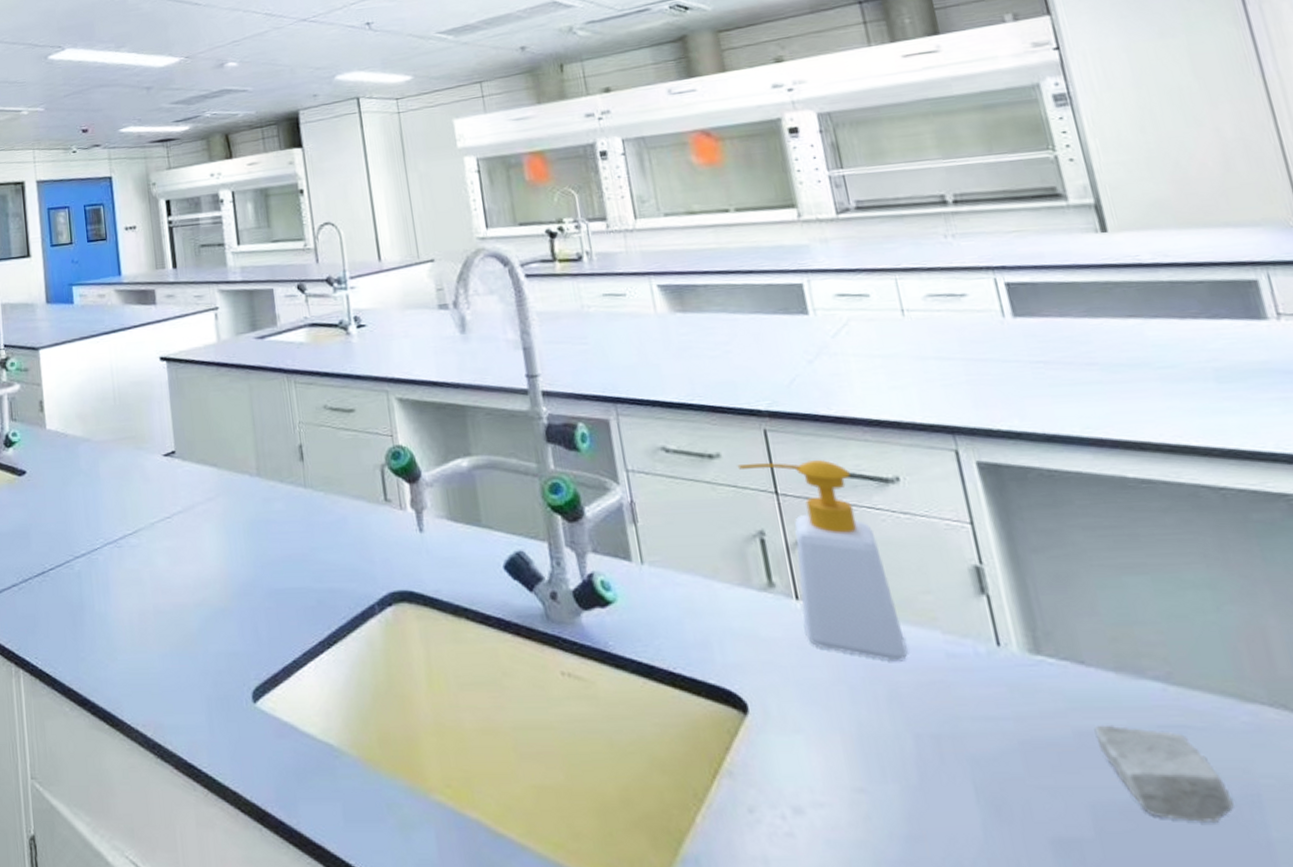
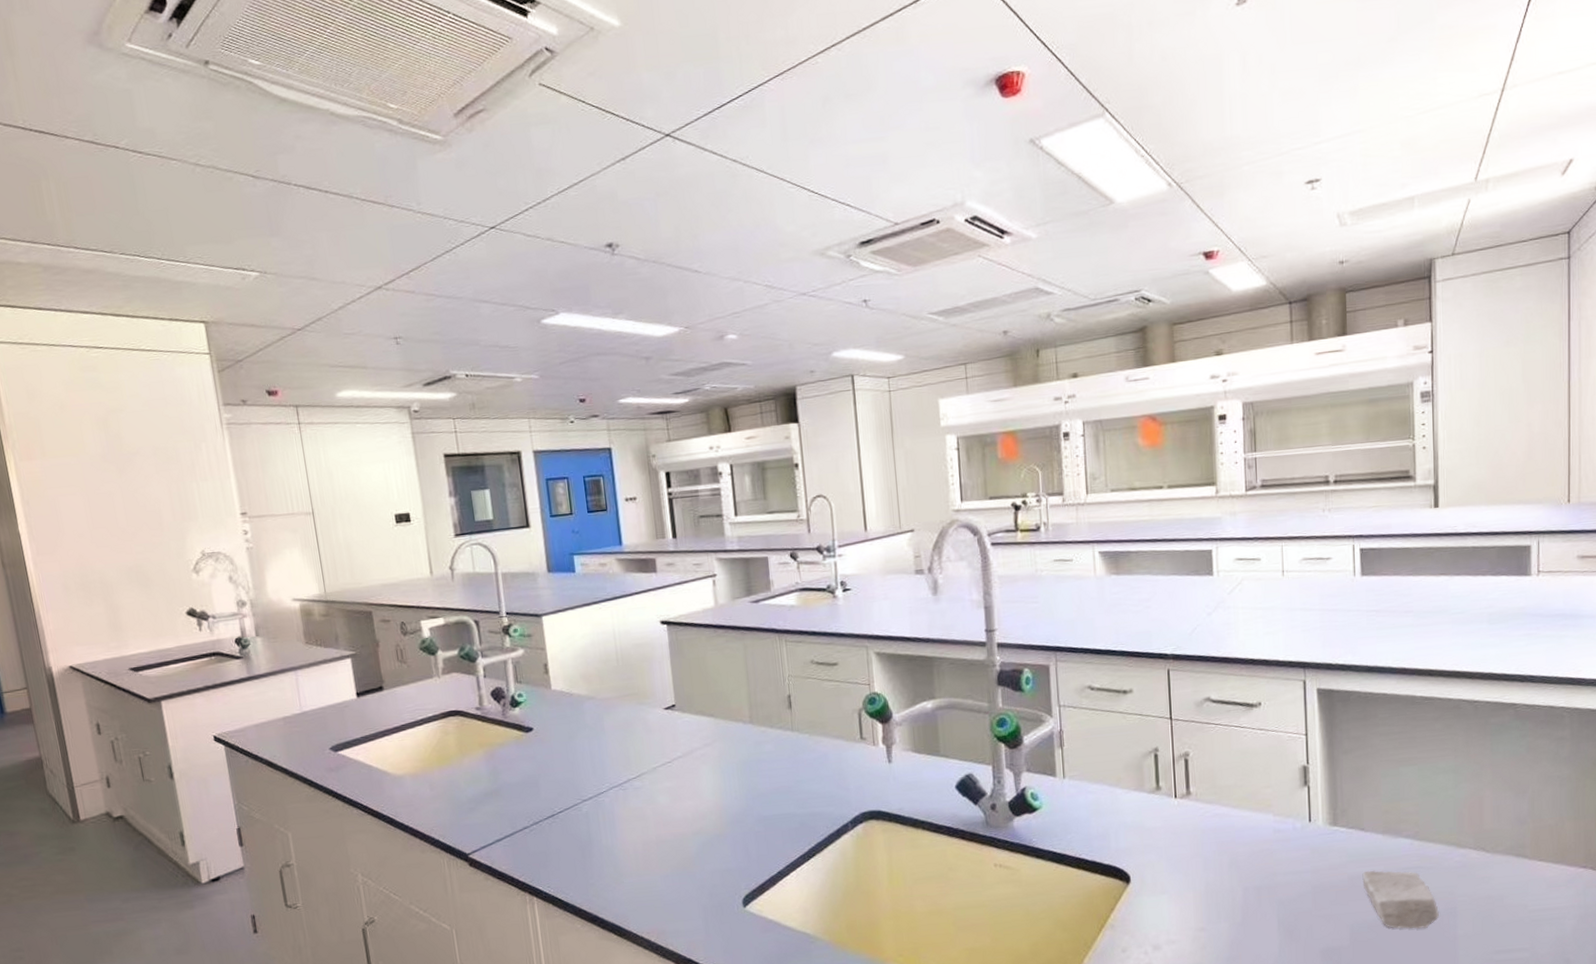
soap bottle: present [737,459,908,662] -> none [1144,691,1248,838]

